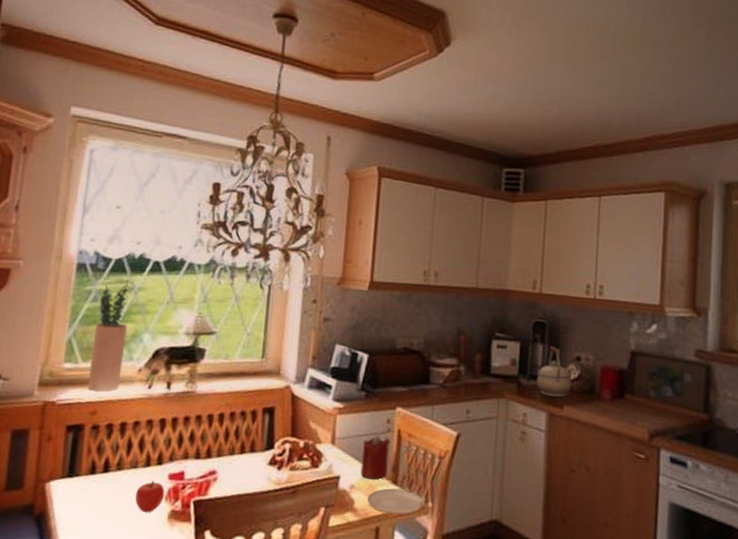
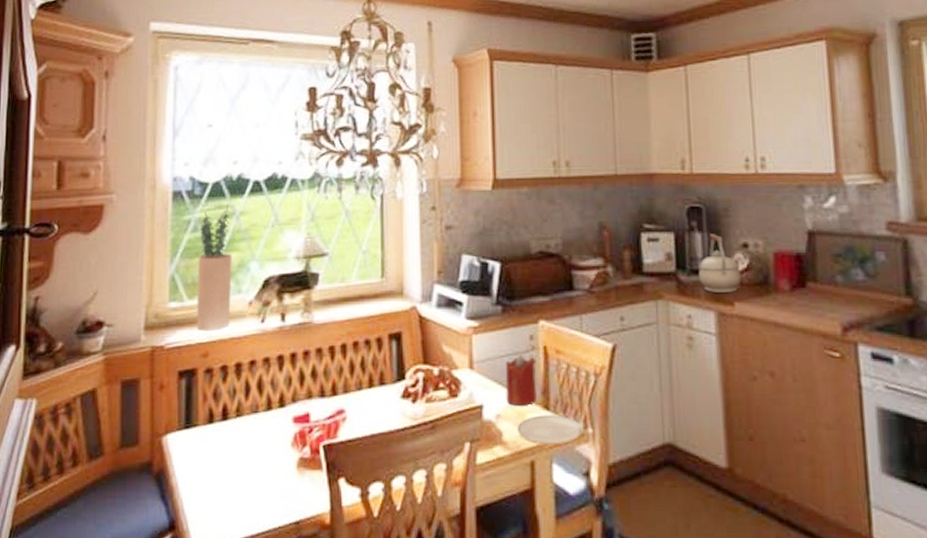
fruit: present [135,480,165,513] -> none [258,425,291,463]

